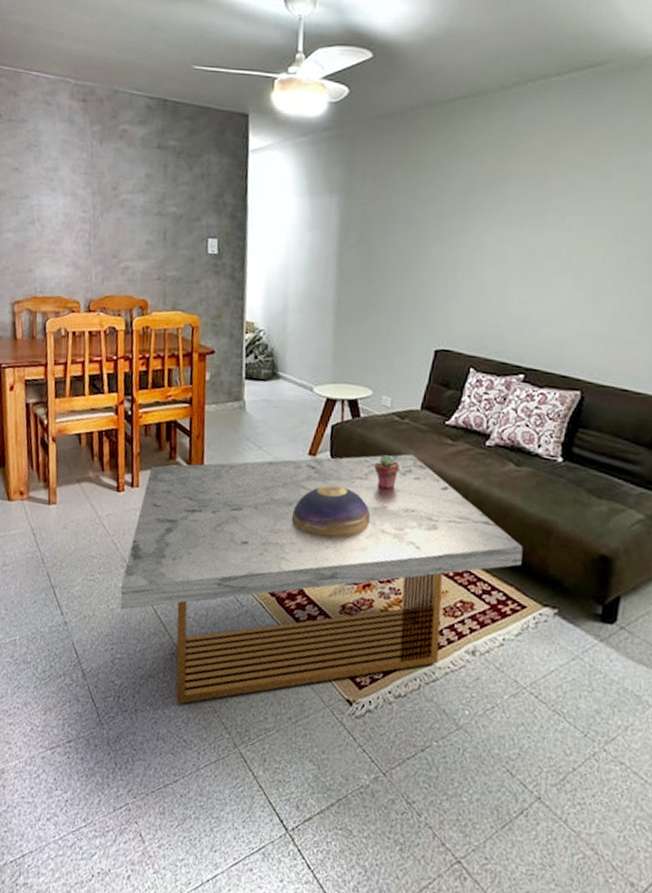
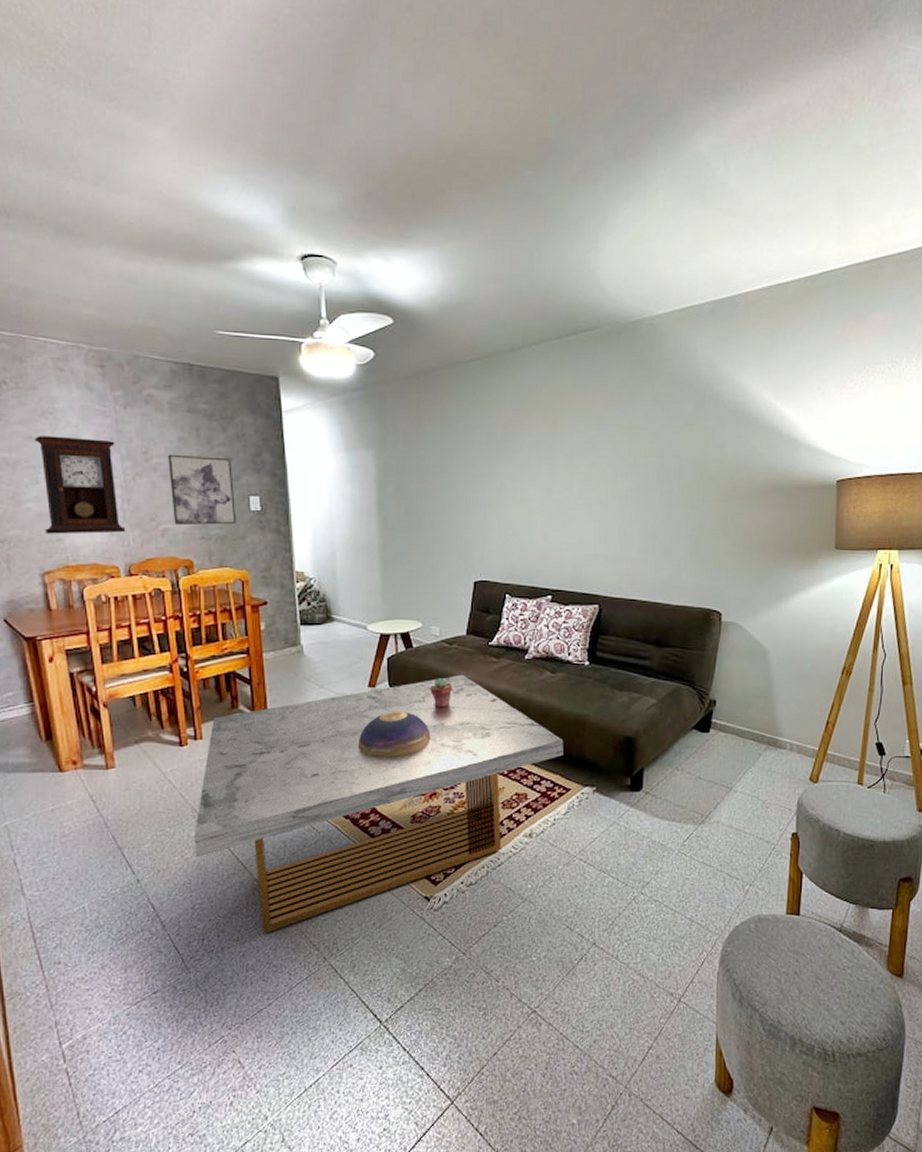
pendulum clock: none [19,167,90,268] -> present [34,436,126,534]
wall art: none [134,191,194,267] -> present [168,454,237,526]

